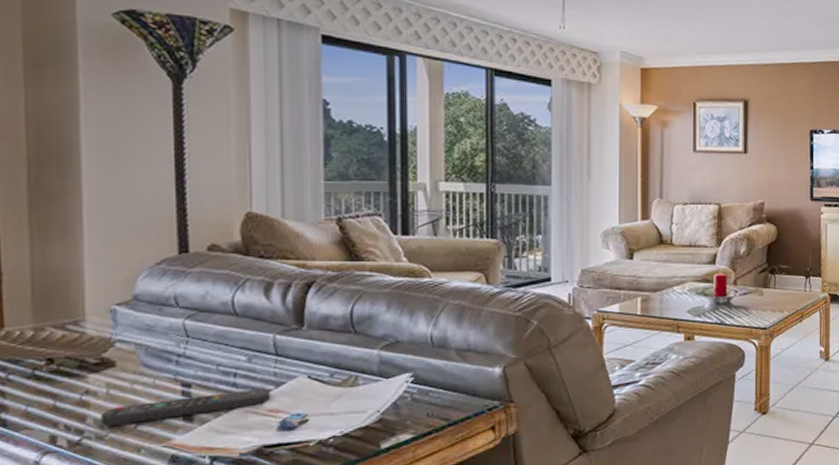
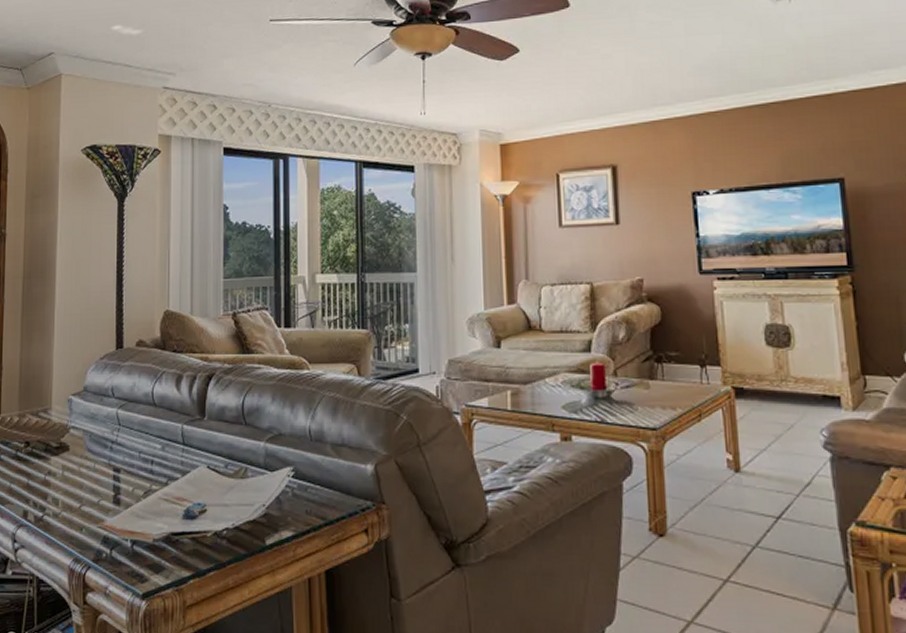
remote control: present [100,388,271,426] -> none [57,476,178,504]

